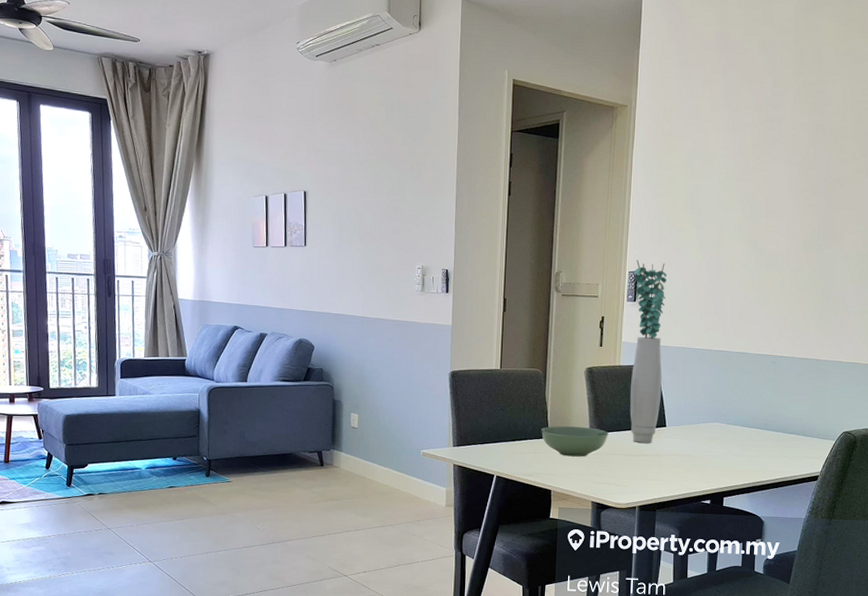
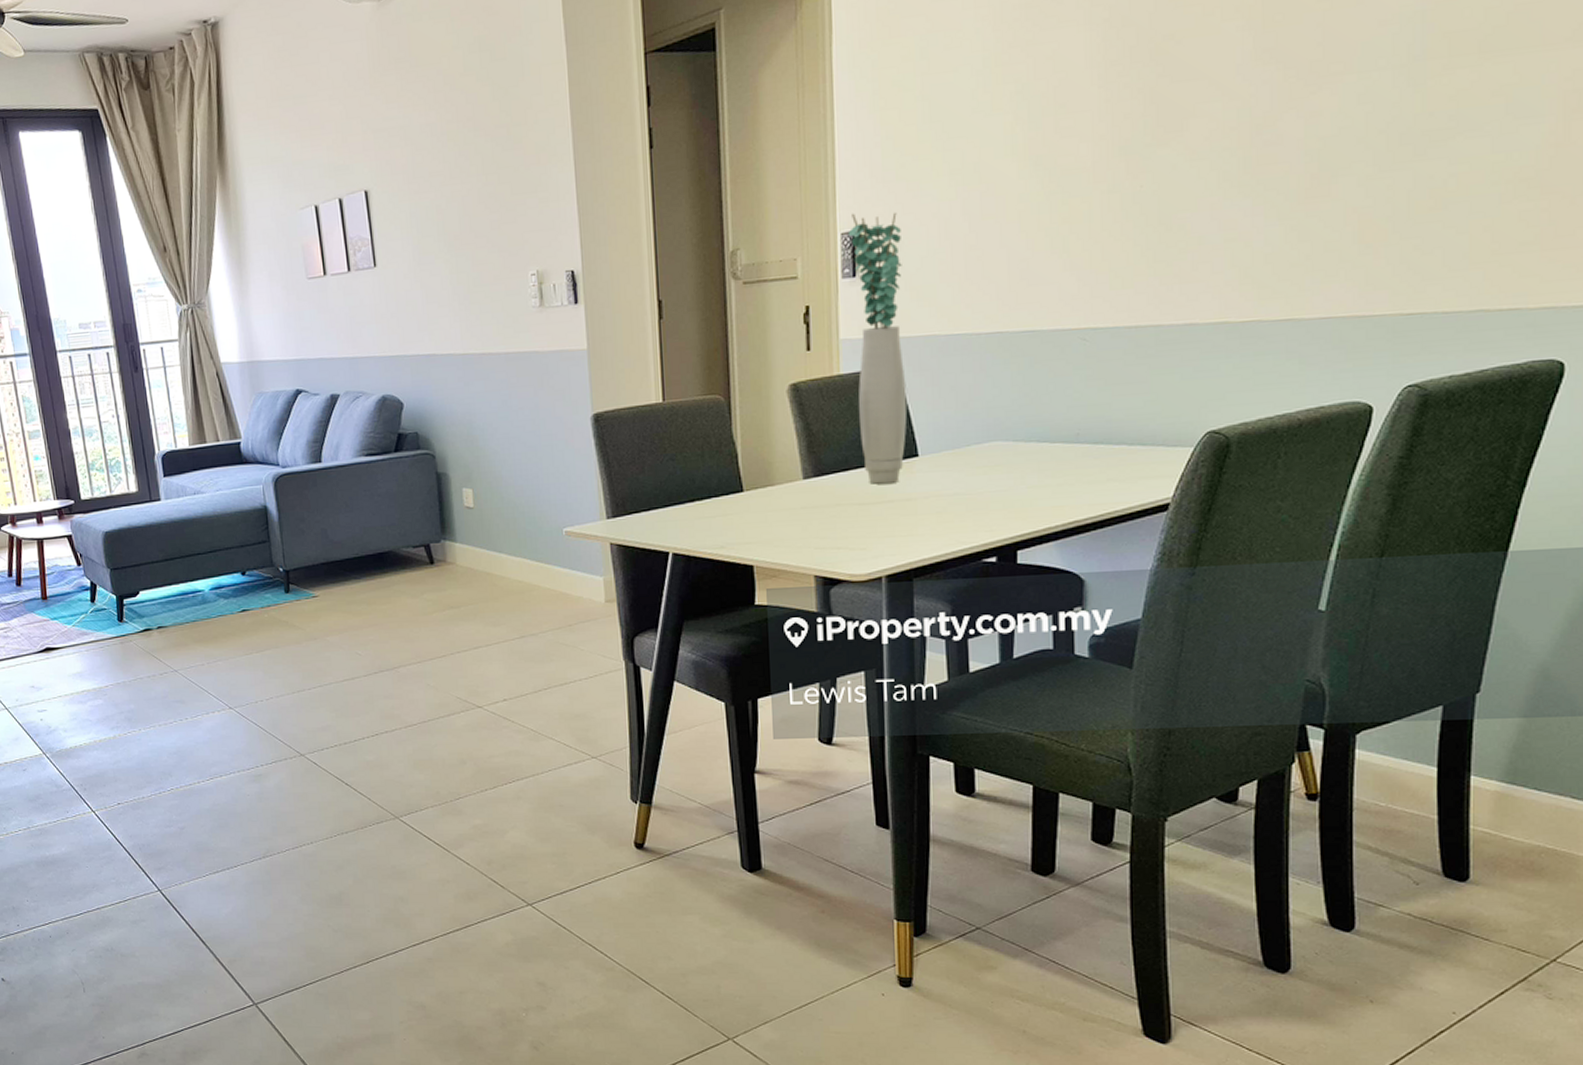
bowl: present [540,426,609,457] -> none [730,470,831,515]

